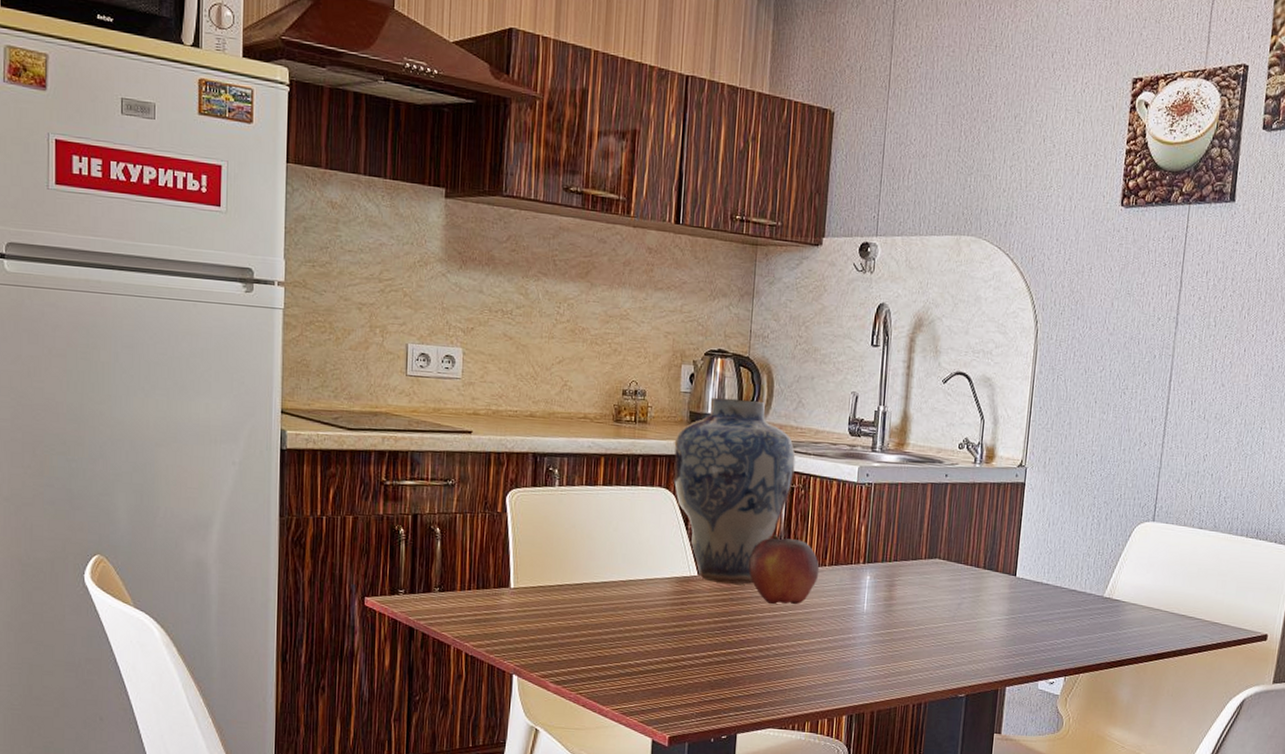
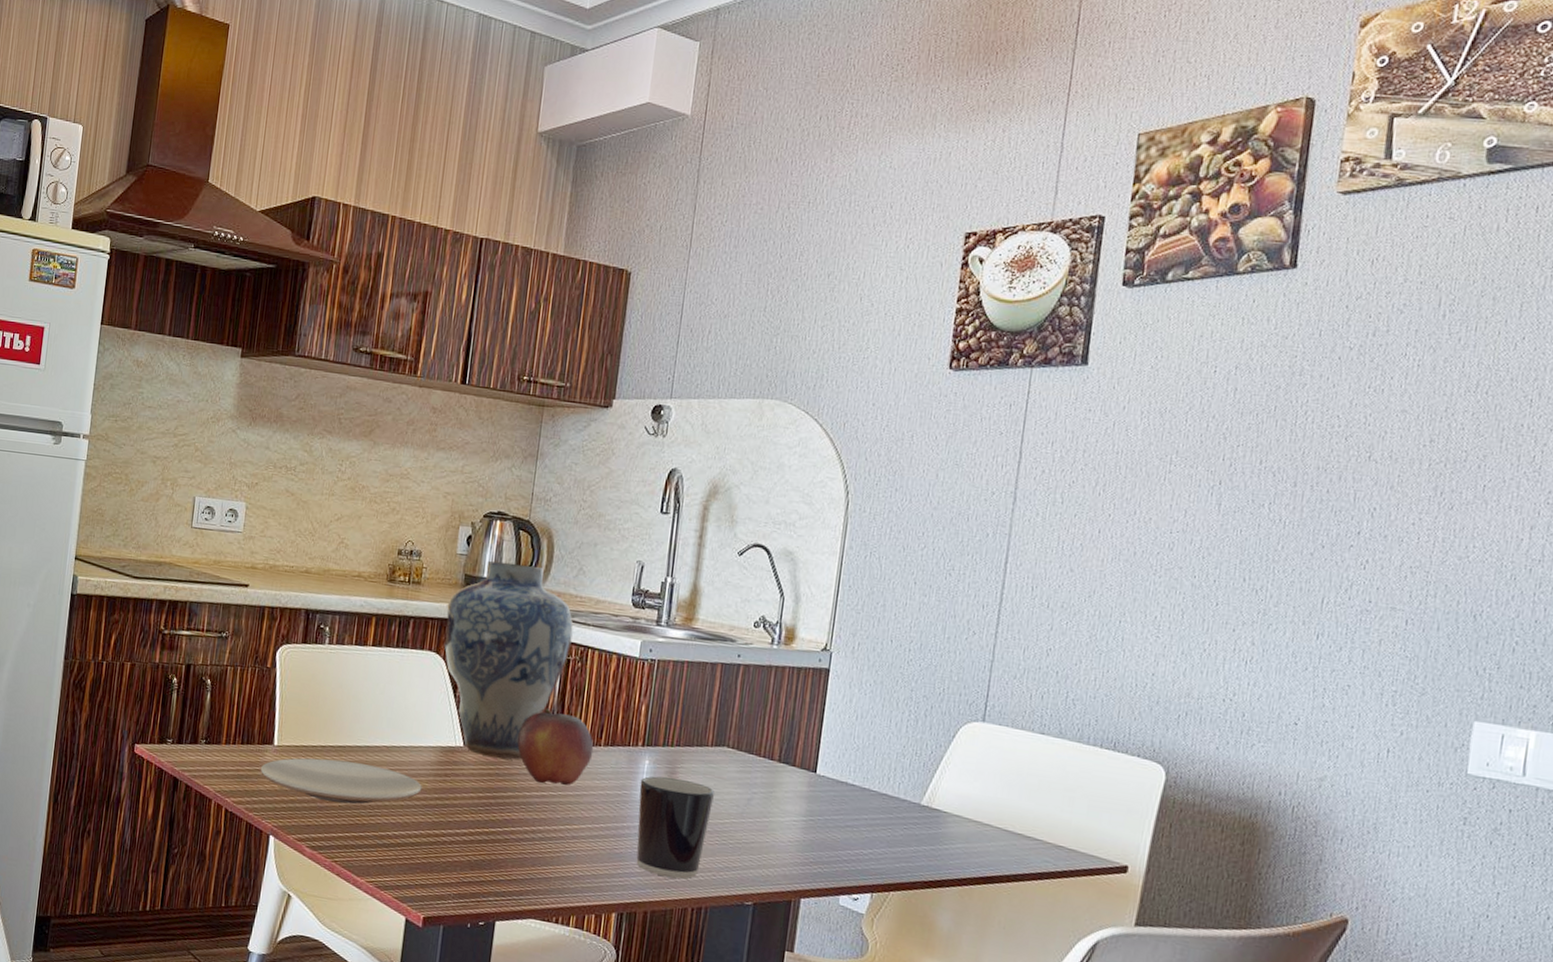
plate: none [498,597,660,638] -> present [260,758,422,804]
mug: none [862,590,929,680] -> present [636,776,714,879]

